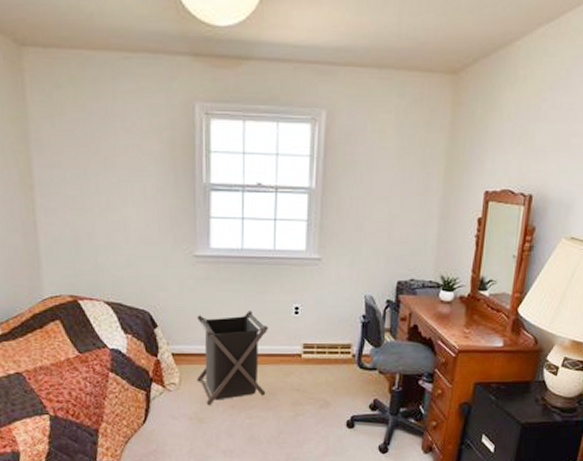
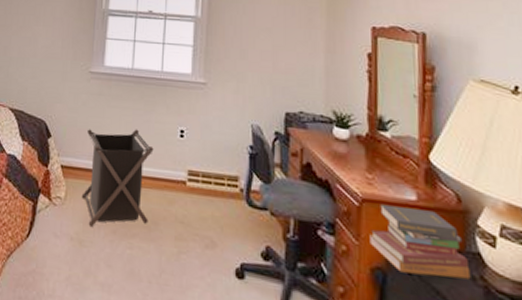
books: none [461,352,535,404] -> present [369,204,471,280]

